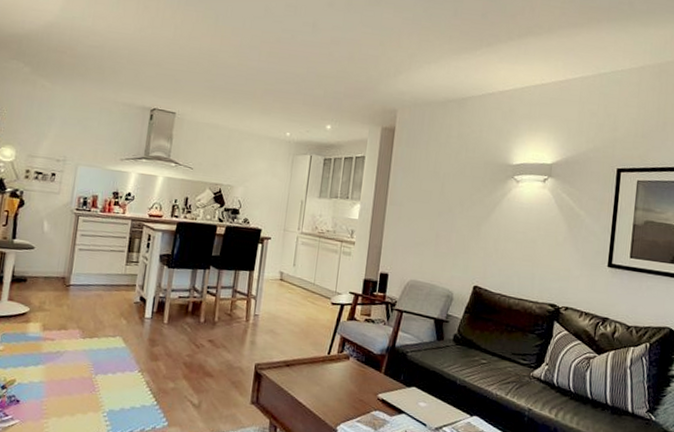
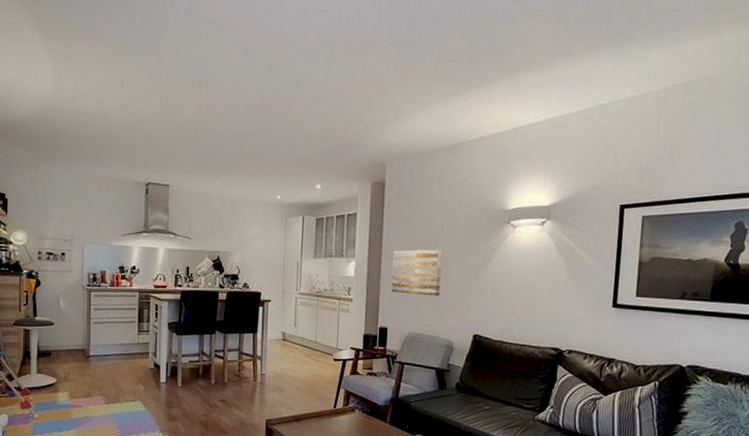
wall art: none [394,196,448,245] -> present [391,249,443,297]

